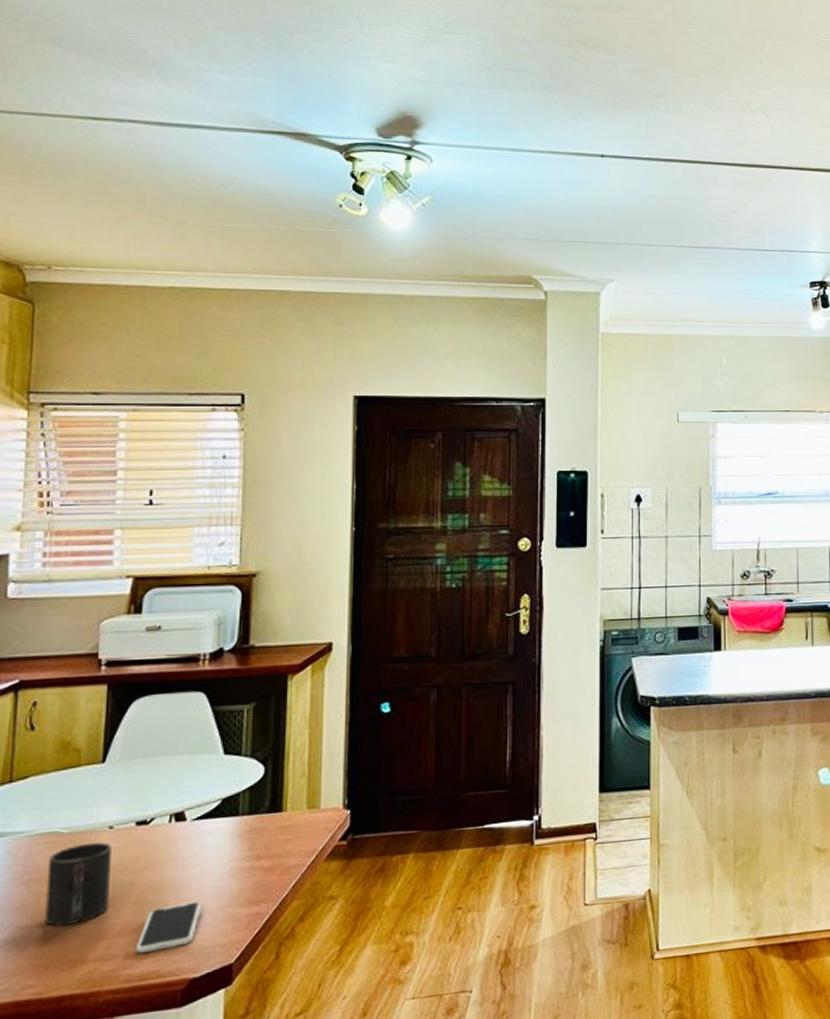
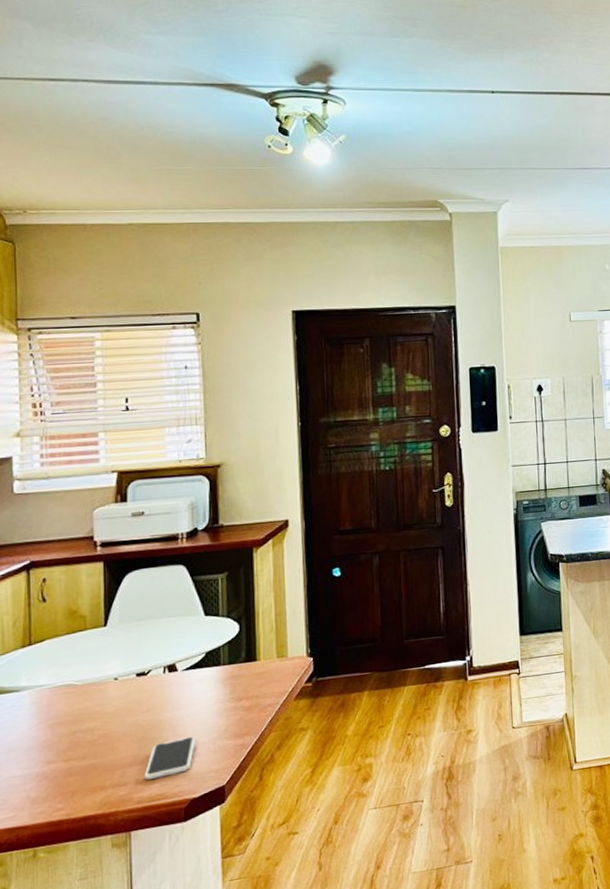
mug: present [45,842,111,926] -> none [66,691,119,761]

